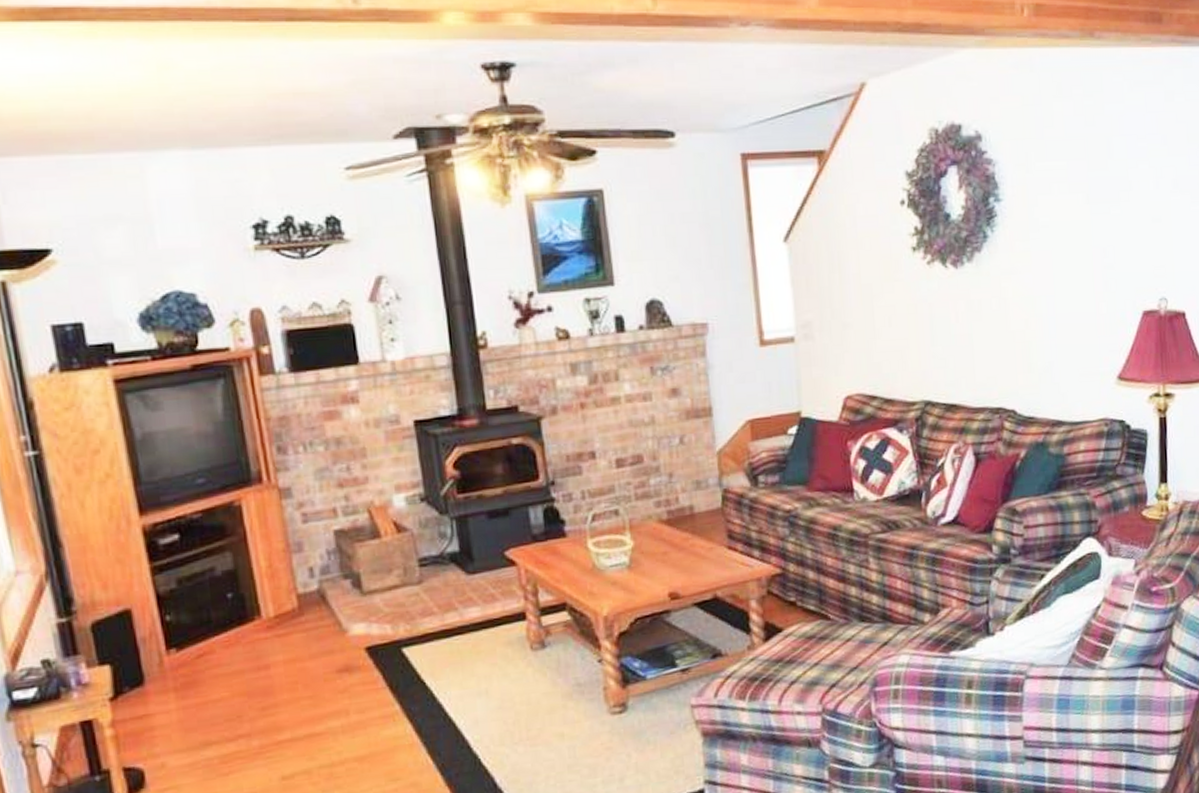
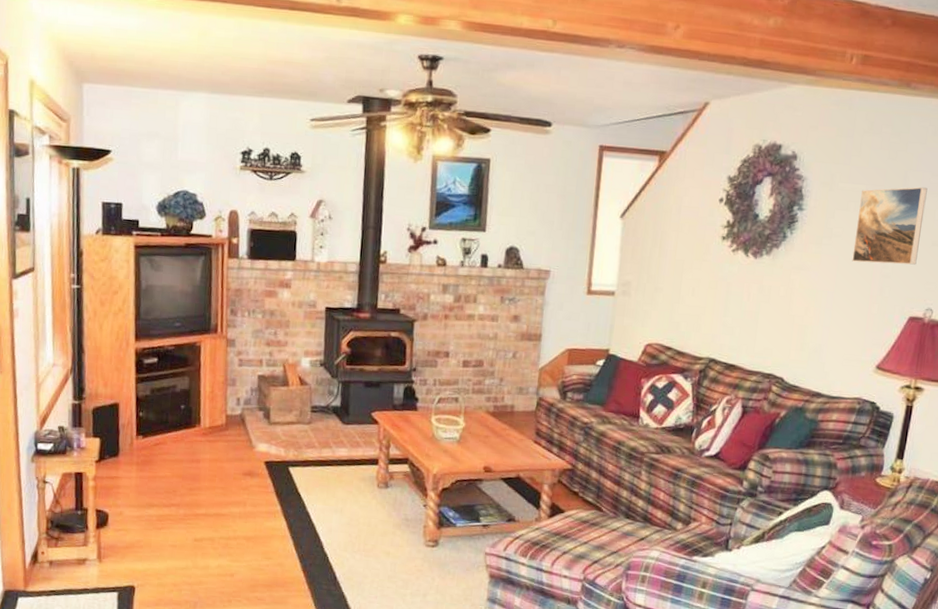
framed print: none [1063,154,1139,255] -> present [852,187,928,265]

